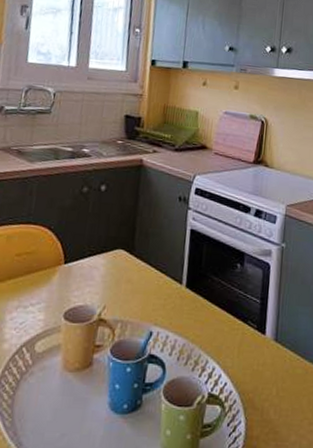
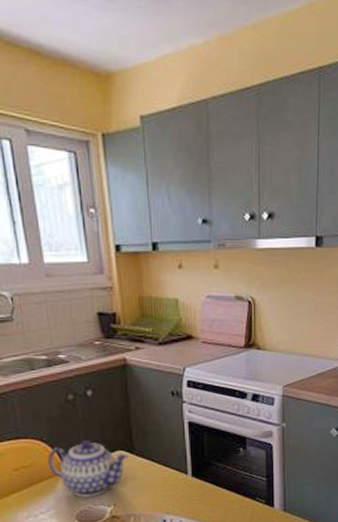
teapot: none [49,234,128,295] -> present [47,440,128,498]

